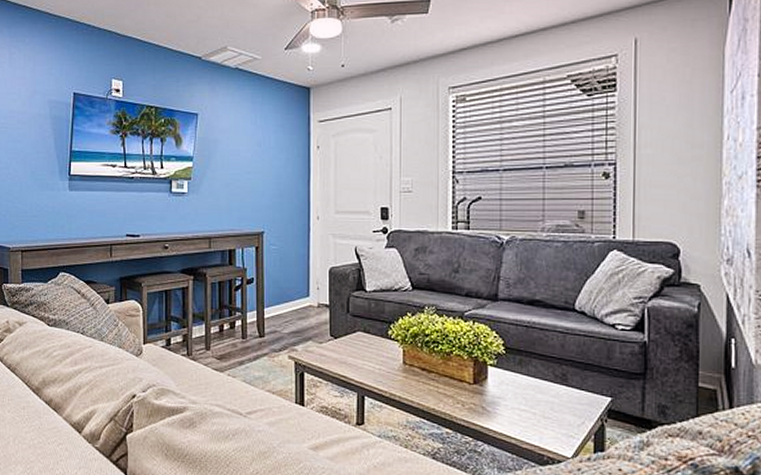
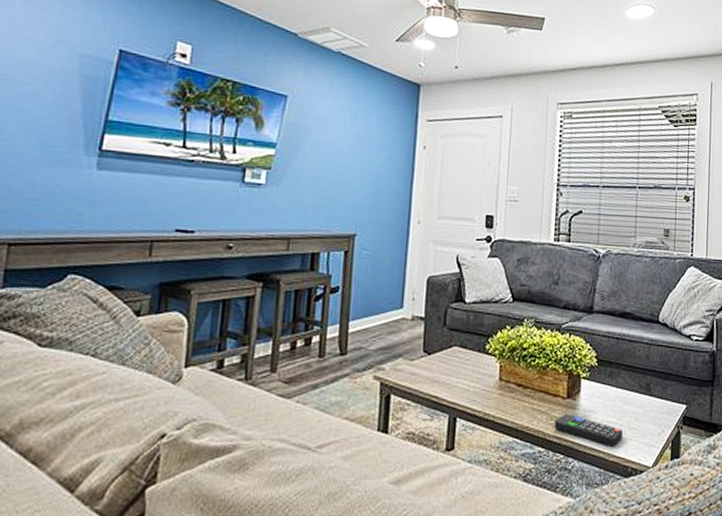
remote control: none [462,399,536,434] -> present [554,414,623,446]

